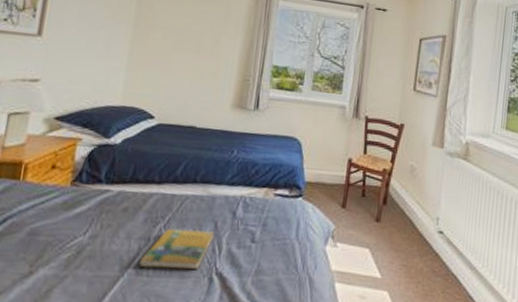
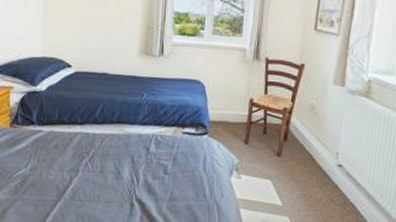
booklet: present [139,228,214,270] -> none [72,162,131,196]

